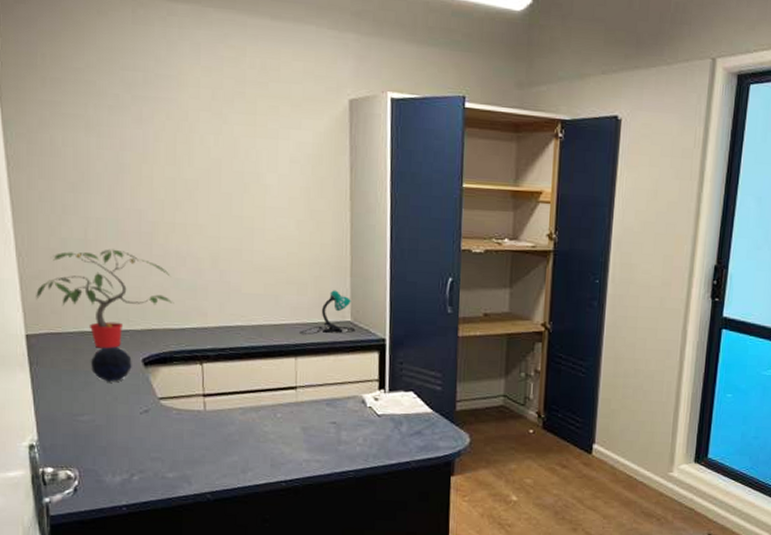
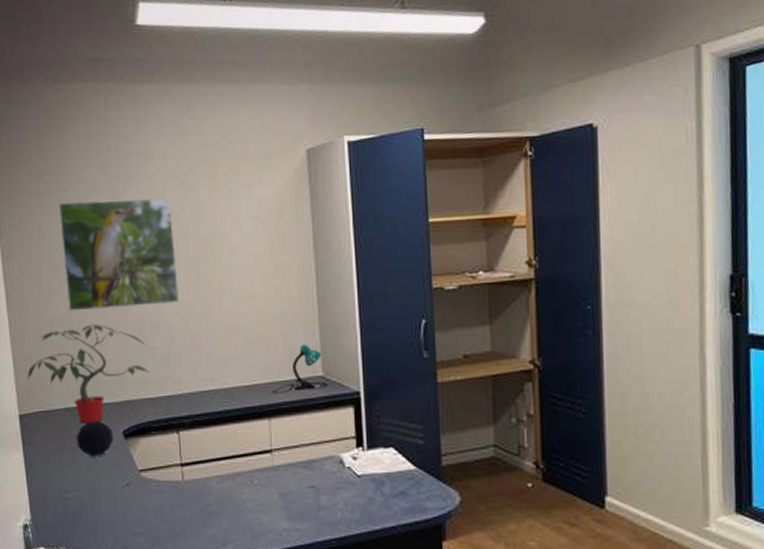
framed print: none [76,116,209,237] -> present [59,197,180,311]

